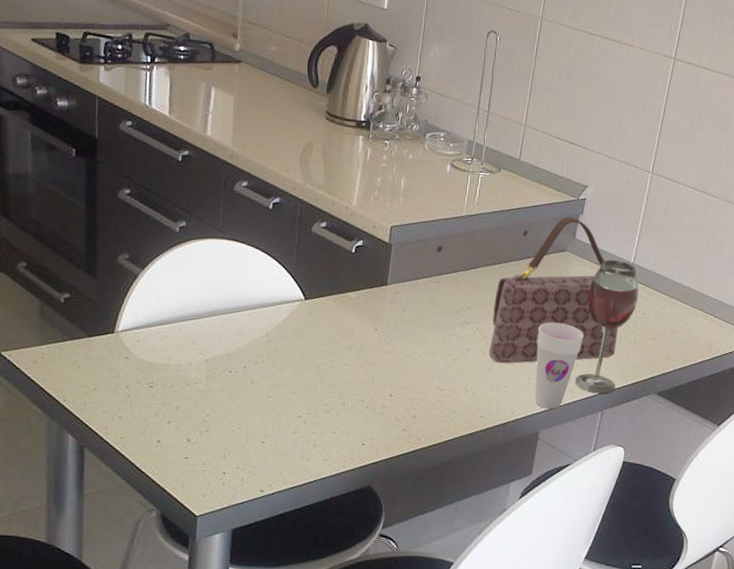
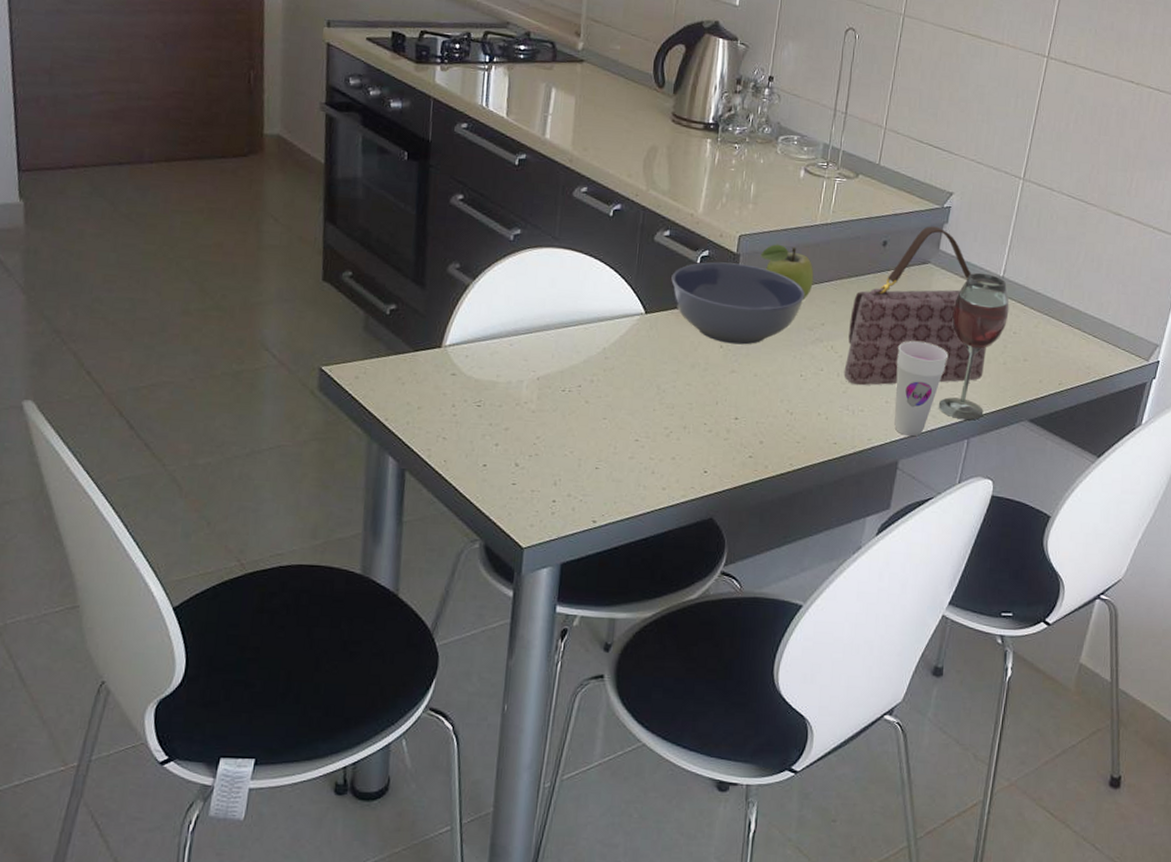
bowl: none [328,251,452,328] -> present [671,261,805,345]
fruit: none [411,234,461,285] -> present [761,244,814,300]

